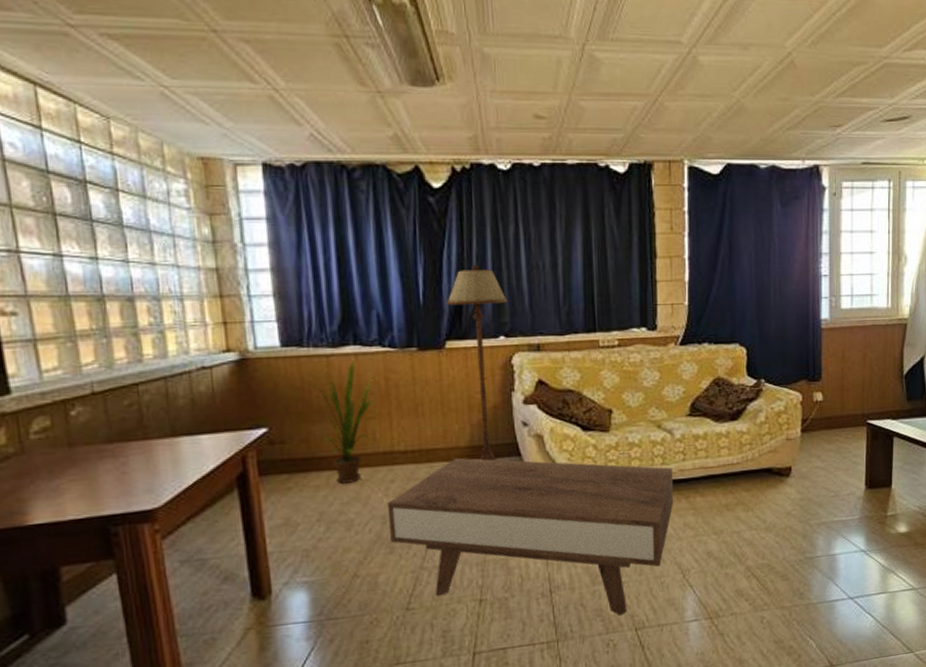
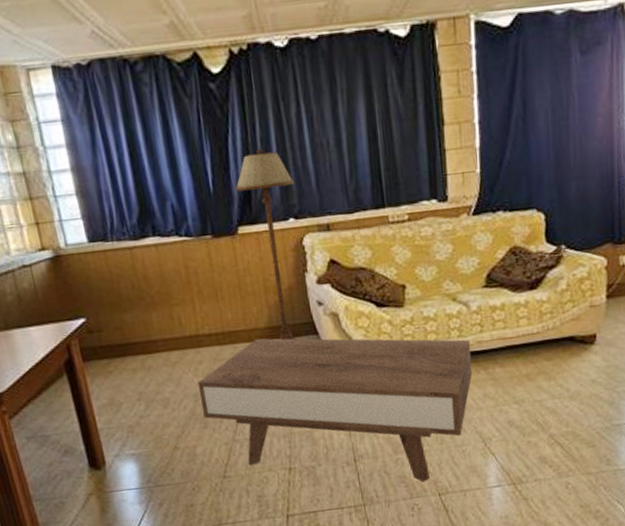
house plant: present [306,361,374,484] -> none [114,251,177,366]

